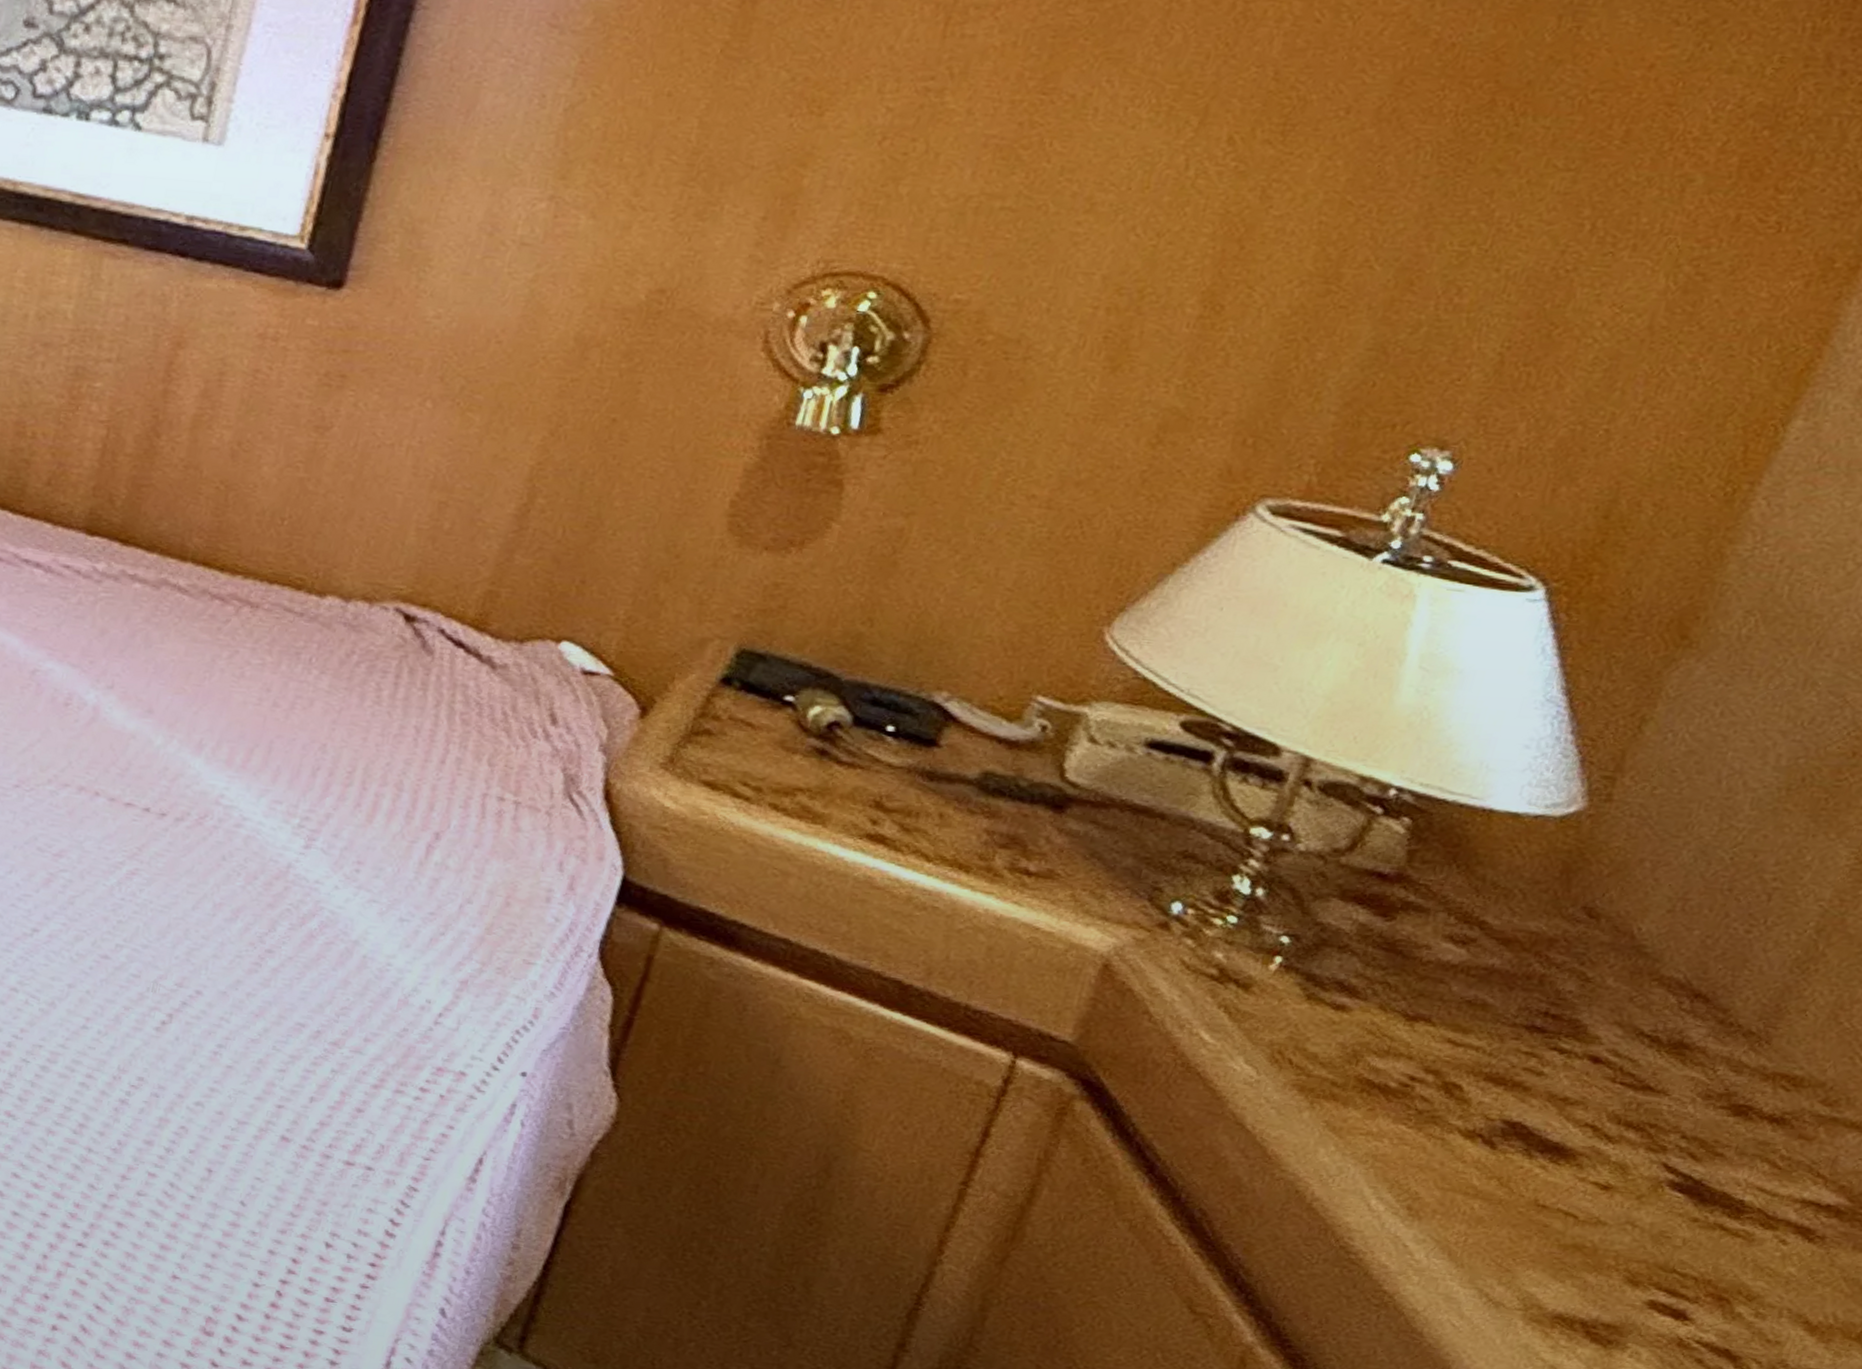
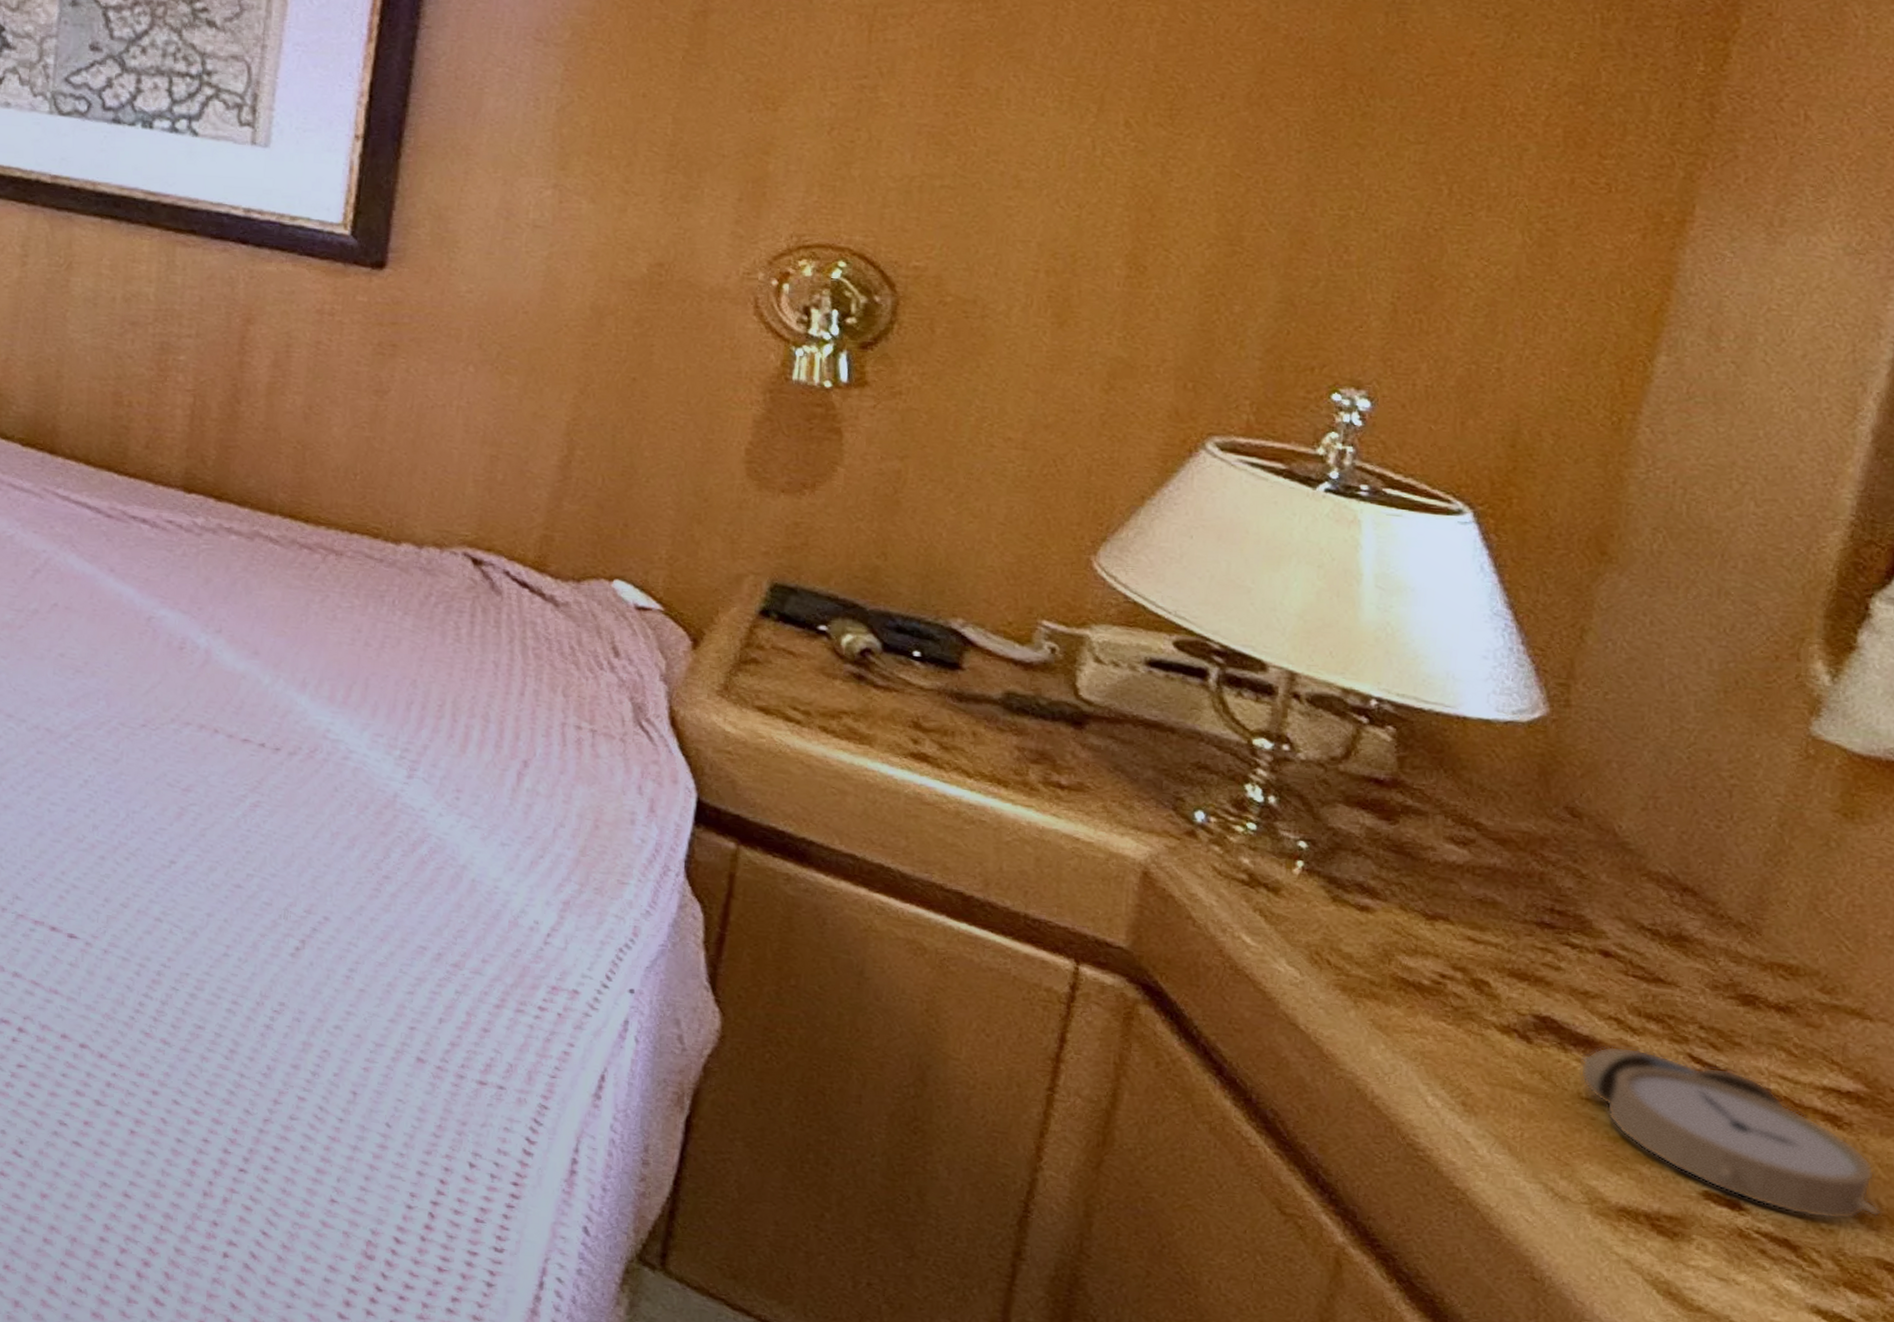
alarm clock: none [1541,1153,1838,1332] -> present [1580,1046,1882,1220]

